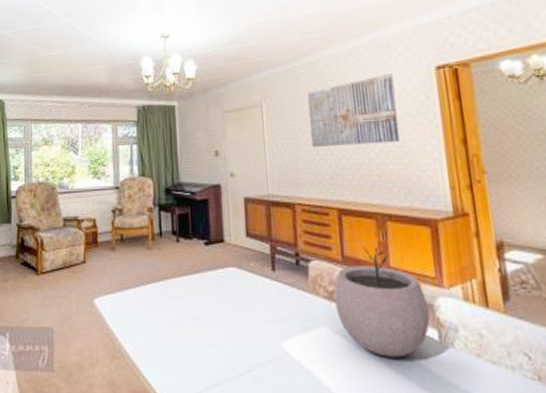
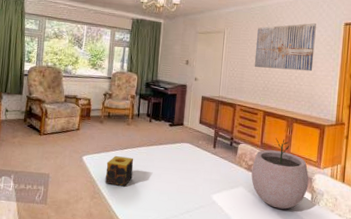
candle: none [126,295,164,339] -> present [105,156,134,187]

